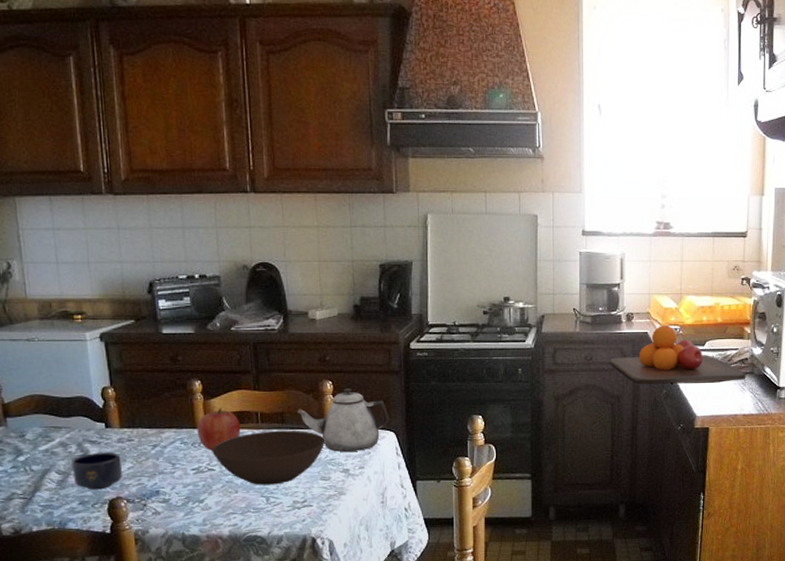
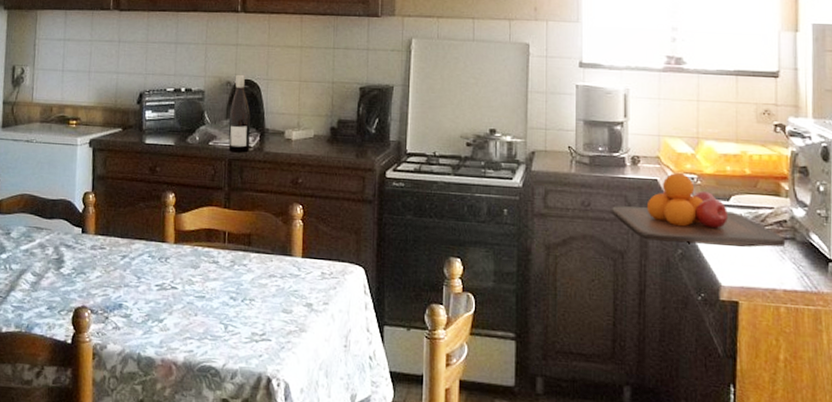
mug: present [72,452,122,490] -> none [46,257,91,297]
fruit: present [197,408,241,451] -> none [165,223,208,268]
bowl: present [212,430,326,485] -> none [177,252,291,312]
bottle: none [249,257,274,336] -> present [228,74,251,153]
teapot: present [297,388,389,452] -> none [265,215,359,285]

